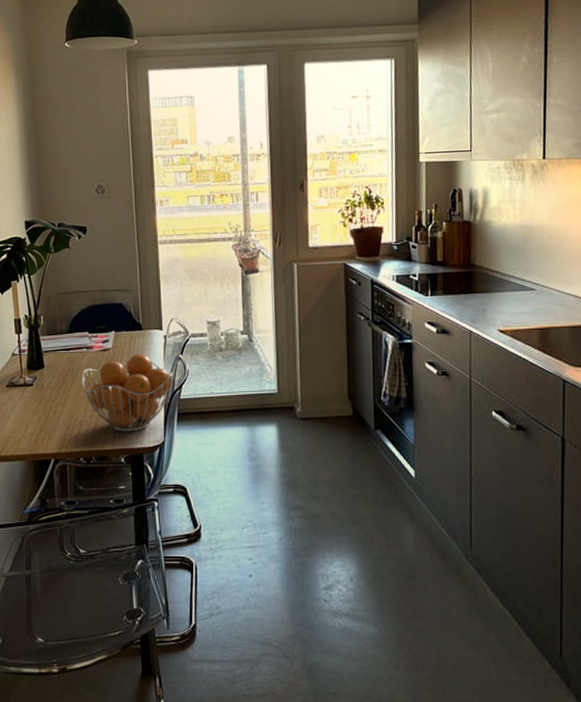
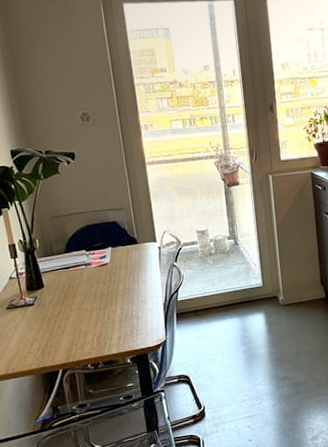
fruit basket: present [82,353,175,432] -> none [82,265,171,337]

